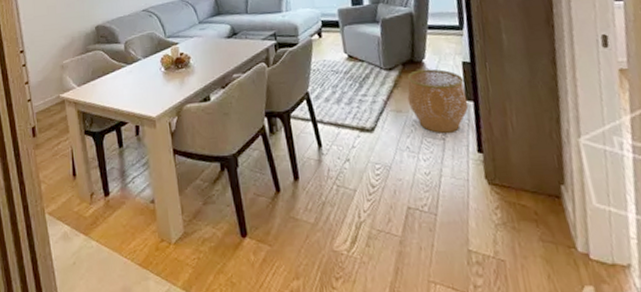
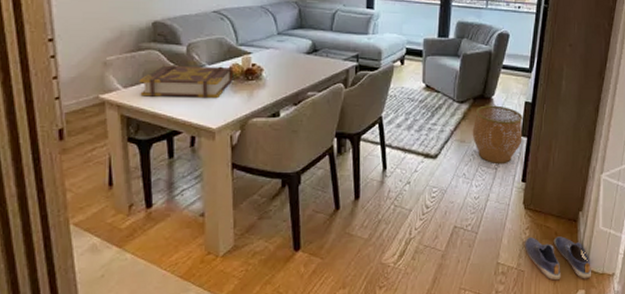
book: none [89,58,166,93] -> present [139,65,234,99]
shoe: none [497,217,598,273] -> present [525,236,591,281]

